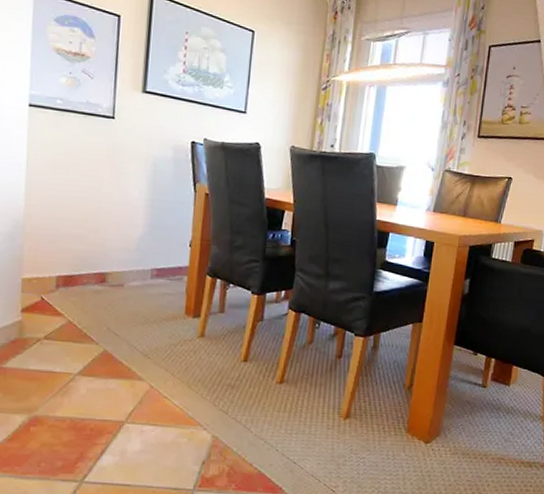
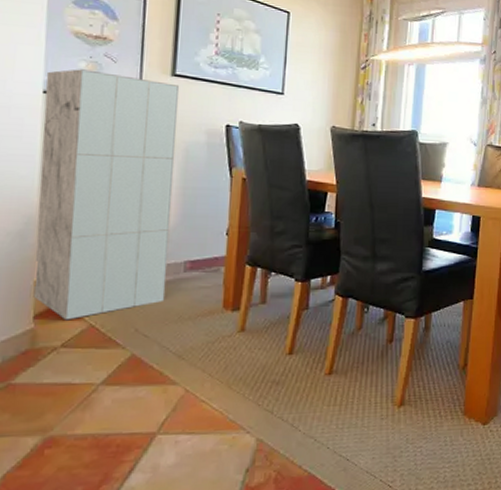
cabinet: none [21,84,150,316] -> present [33,69,180,321]

